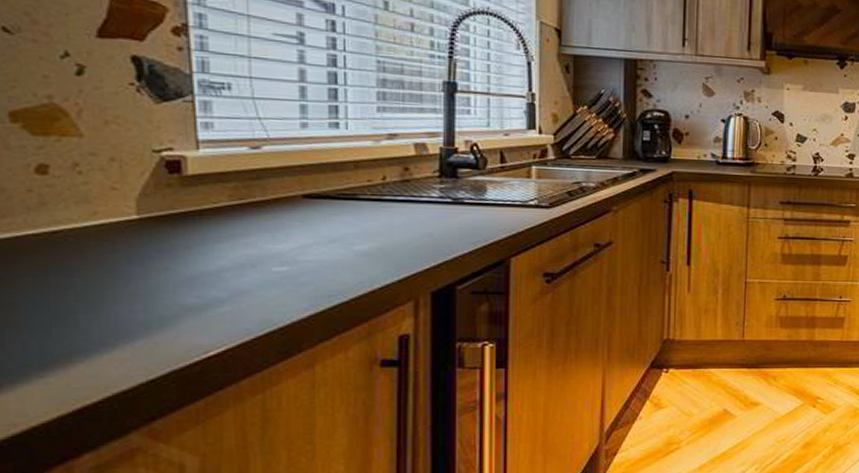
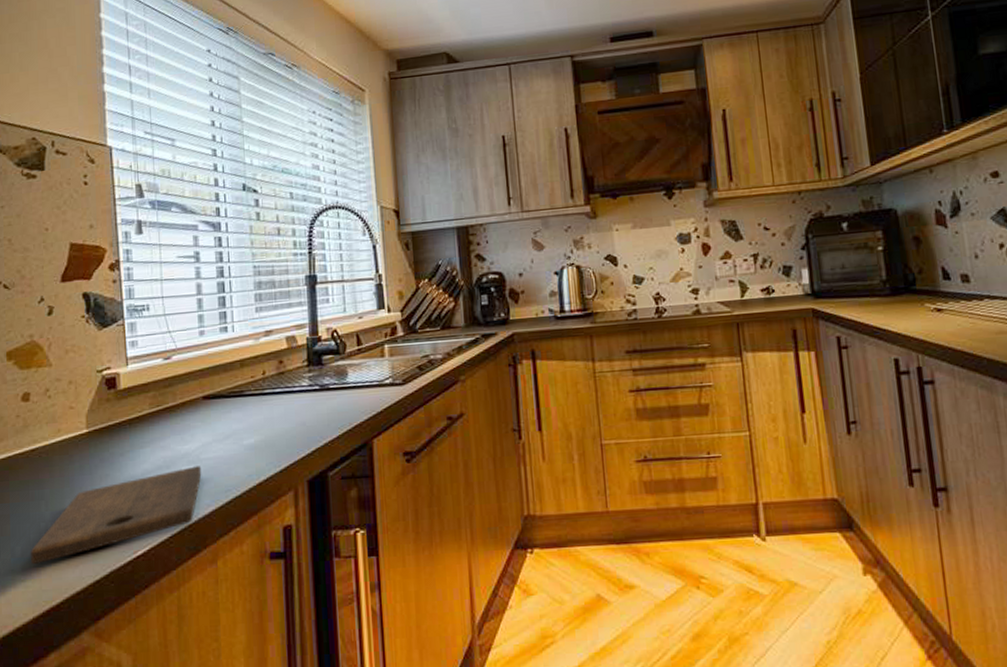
cutting board: none [53,268,298,360] -> present [31,466,202,565]

